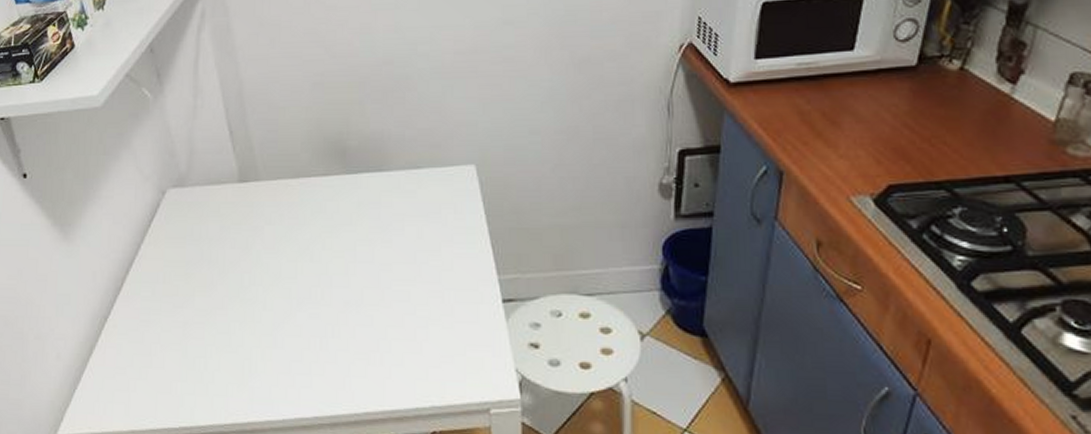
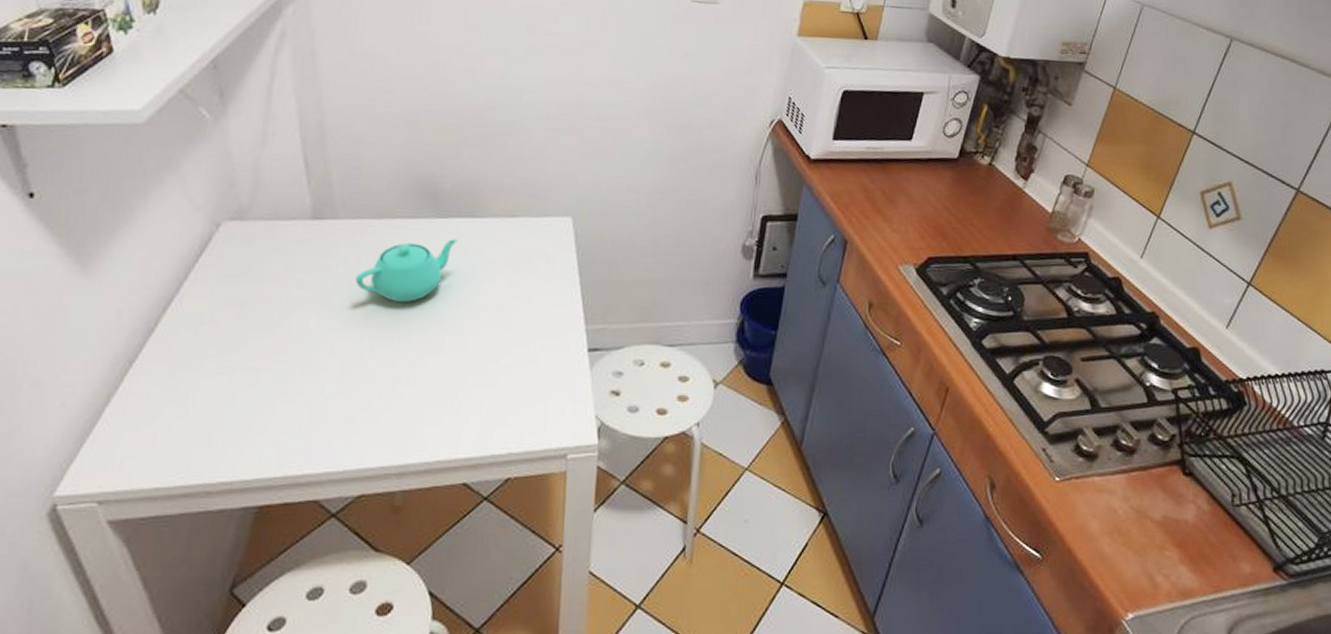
teapot: none [280,192,368,257] -> present [355,238,458,302]

